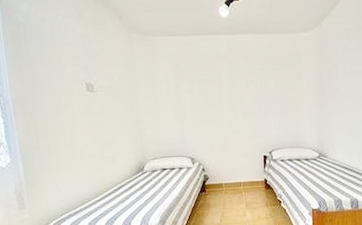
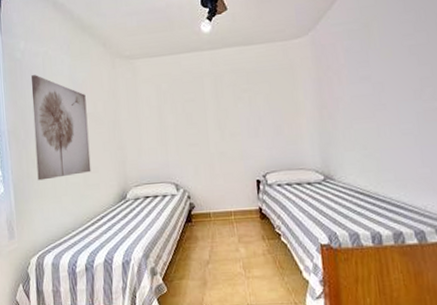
wall art: none [37,42,108,152] -> present [31,75,91,181]

